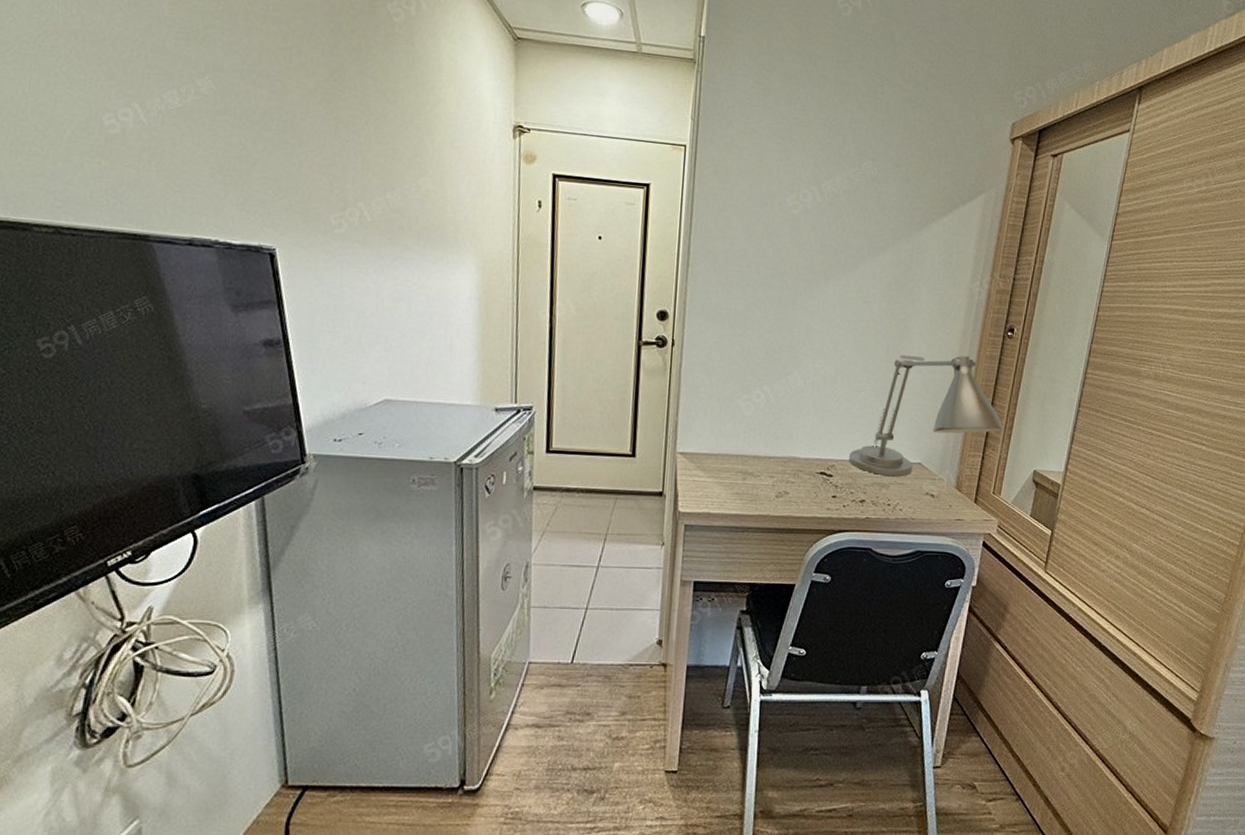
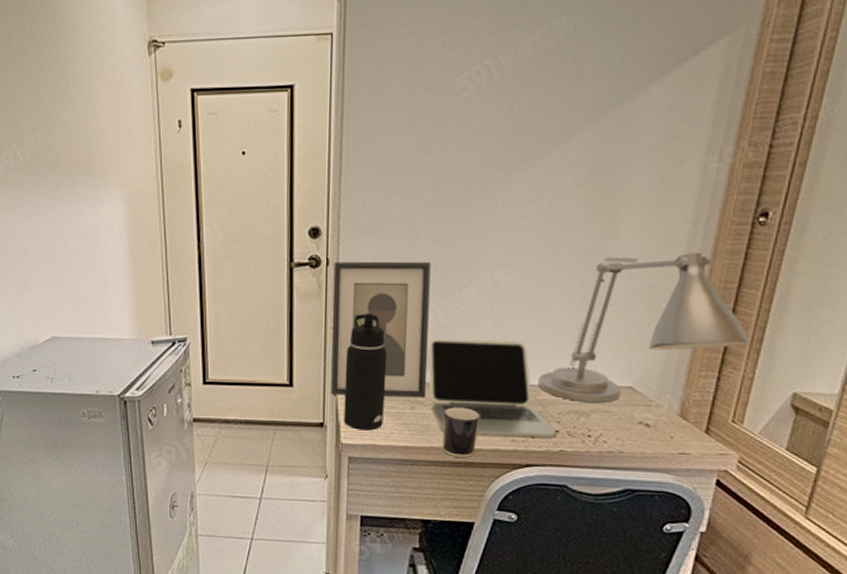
picture frame: none [671,343,763,470] -> present [330,261,431,398]
water bottle: none [681,391,724,500] -> present [343,313,387,431]
laptop: none [758,416,863,506] -> present [428,338,556,438]
mug: none [769,478,802,525] -> present [442,407,481,458]

